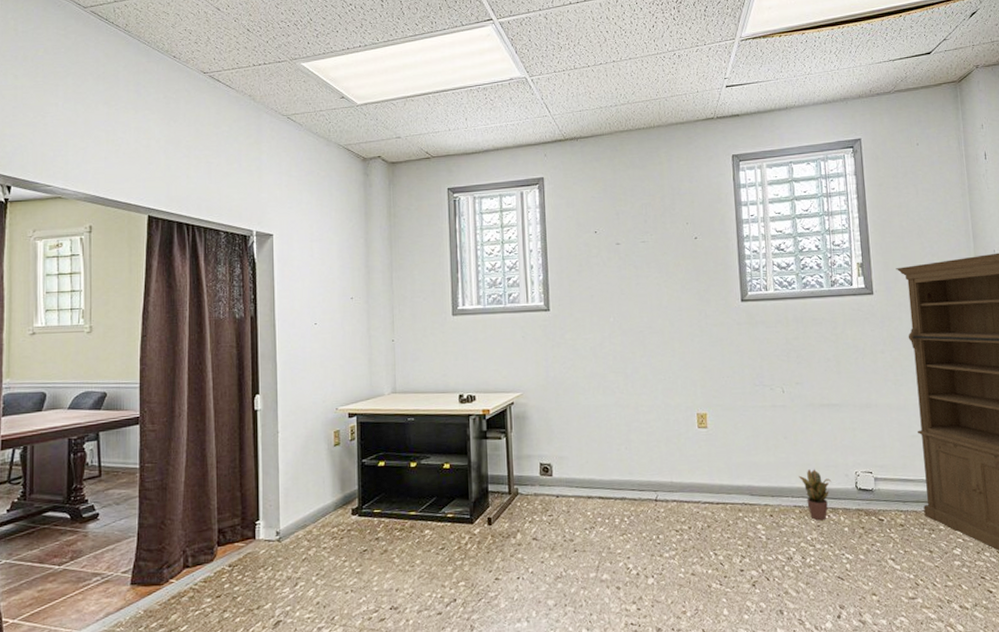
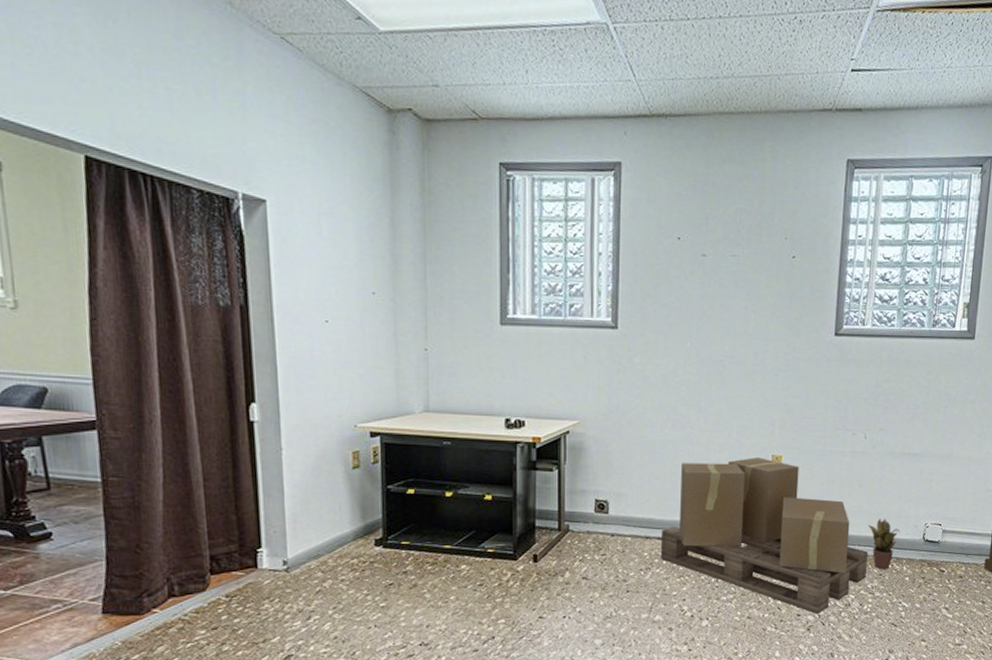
cardboard boxes: none [601,416,804,569] -> present [660,458,868,614]

